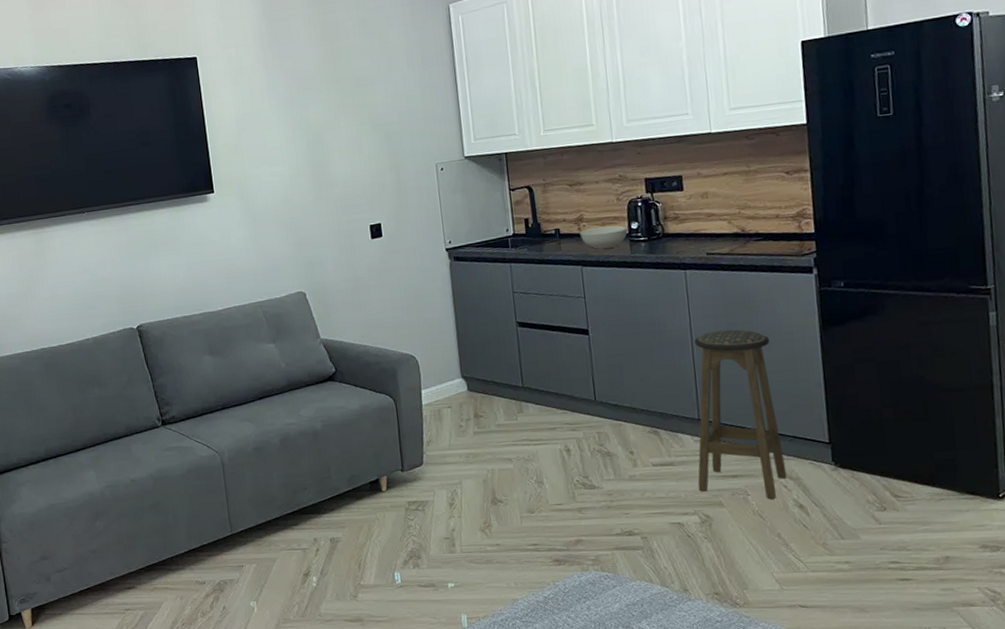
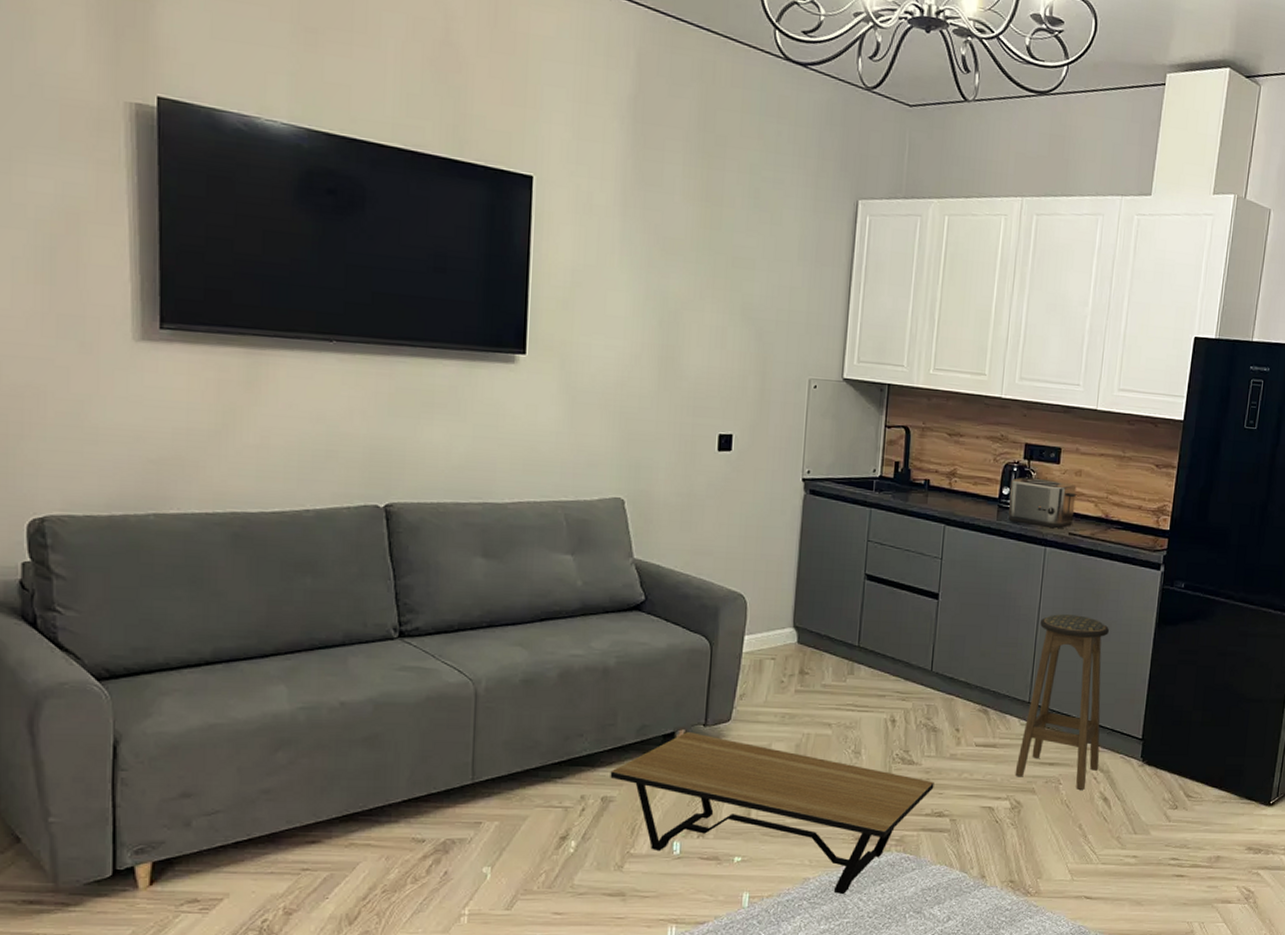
coffee table: none [333,477,619,613] -> present [610,731,934,895]
bowl: present [579,225,628,250] -> none [949,485,999,511]
toaster: none [638,206,709,253] -> present [1007,477,1077,529]

